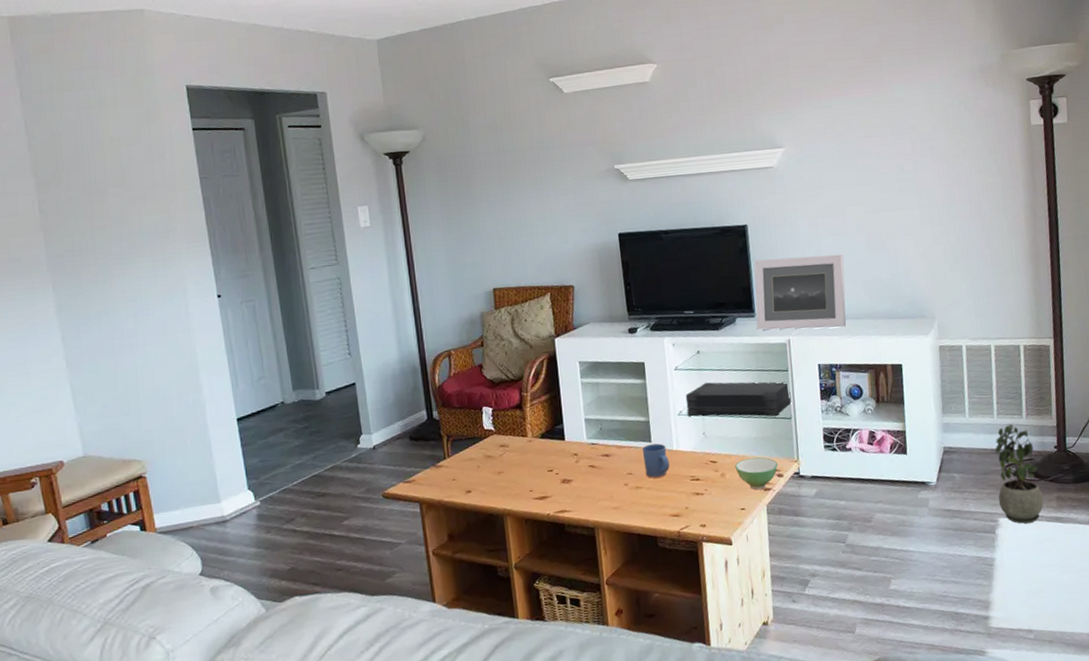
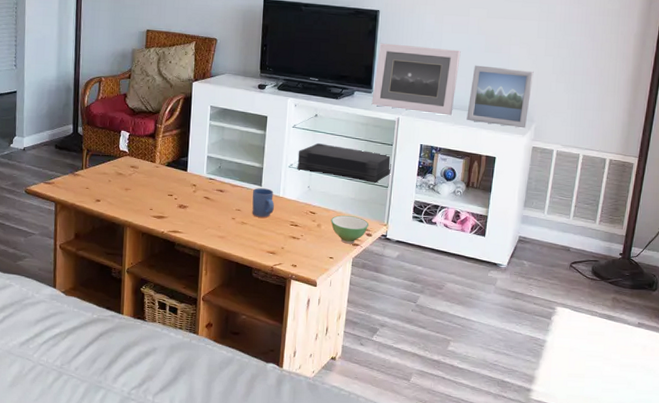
picture frame: none [860,263,928,330] -> present [466,65,534,129]
potted plant: present [995,423,1044,524] -> none [560,226,601,316]

